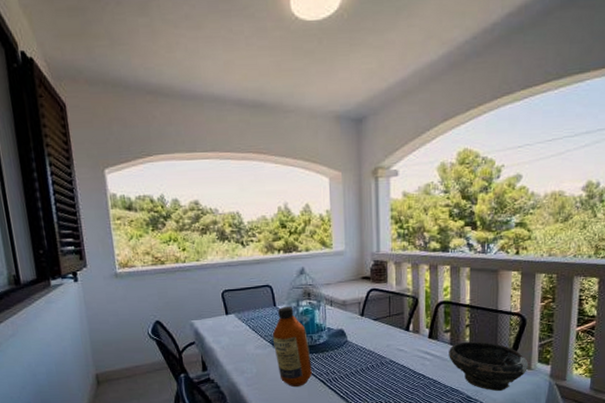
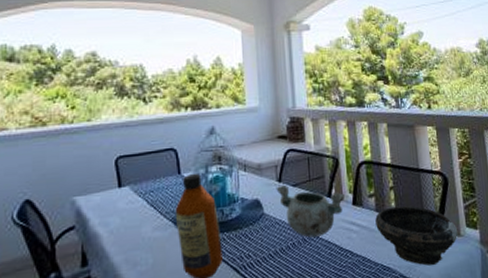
decorative bowl: none [358,318,422,362] -> present [276,184,346,238]

